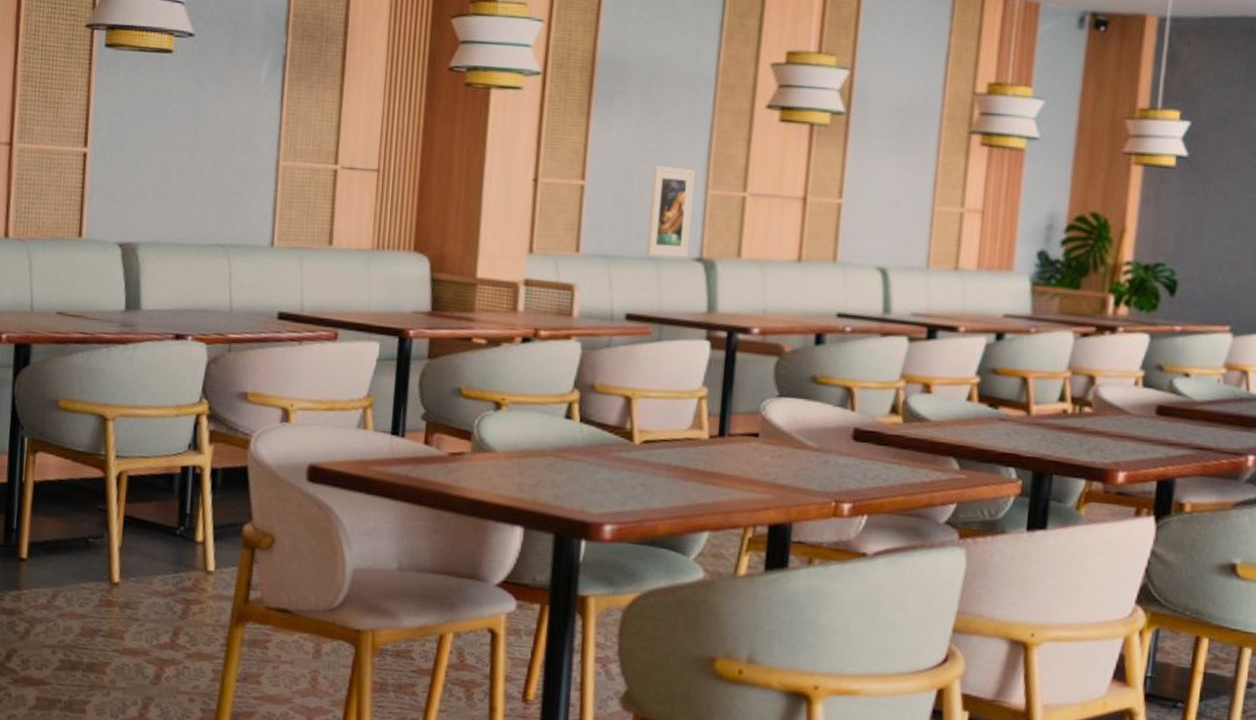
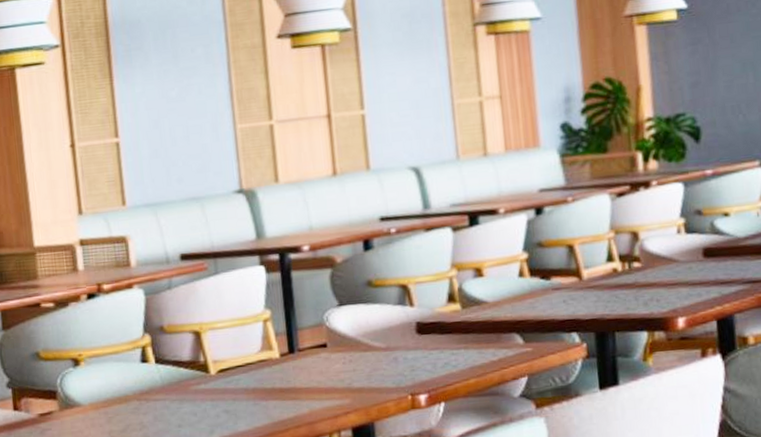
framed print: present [646,166,695,258] -> none [181,108,228,197]

